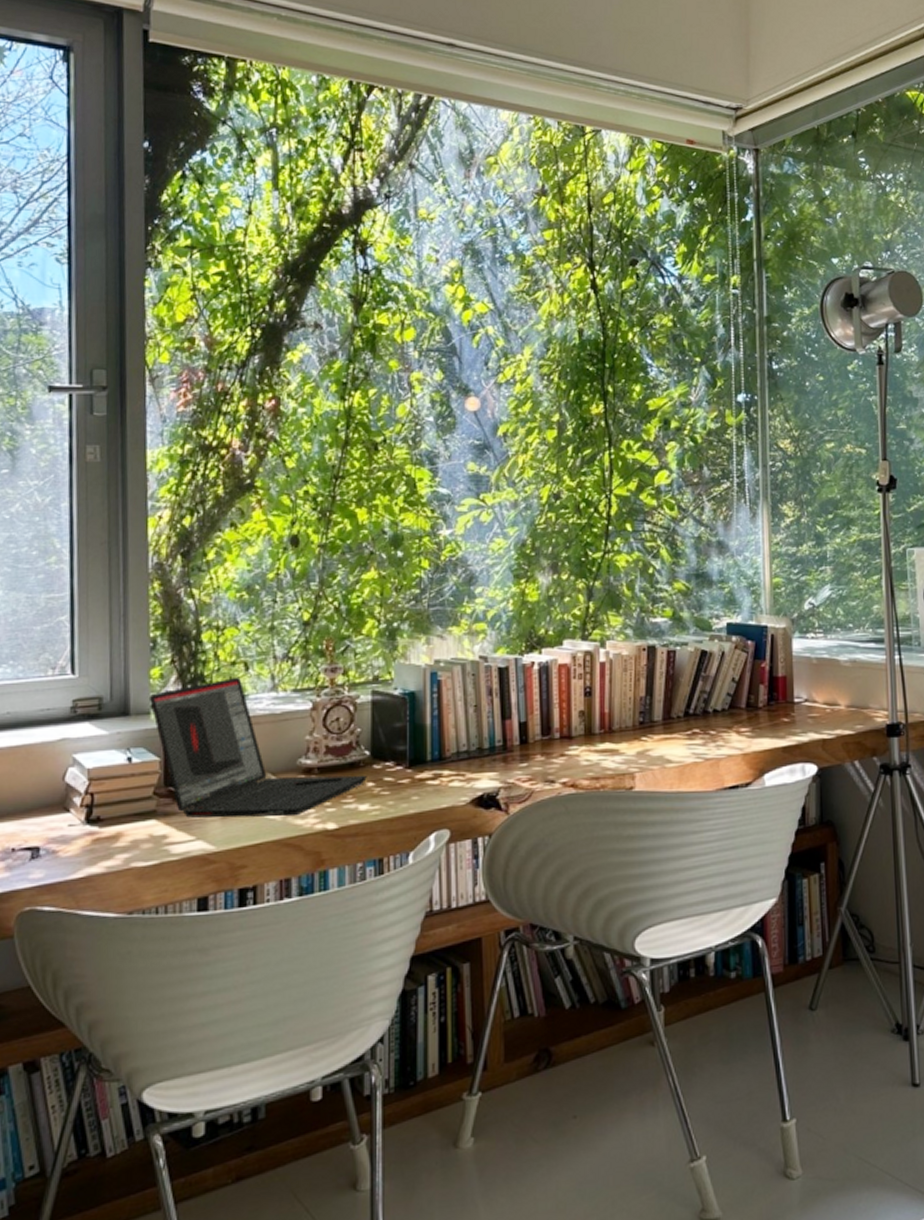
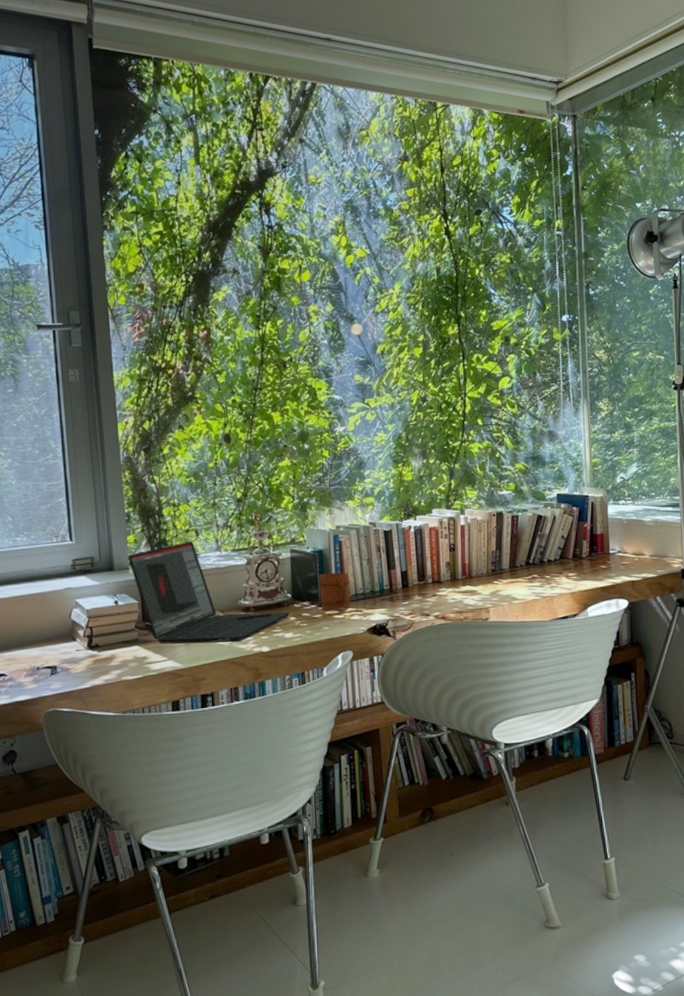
mug: none [407,722,451,776] -> present [318,572,352,612]

